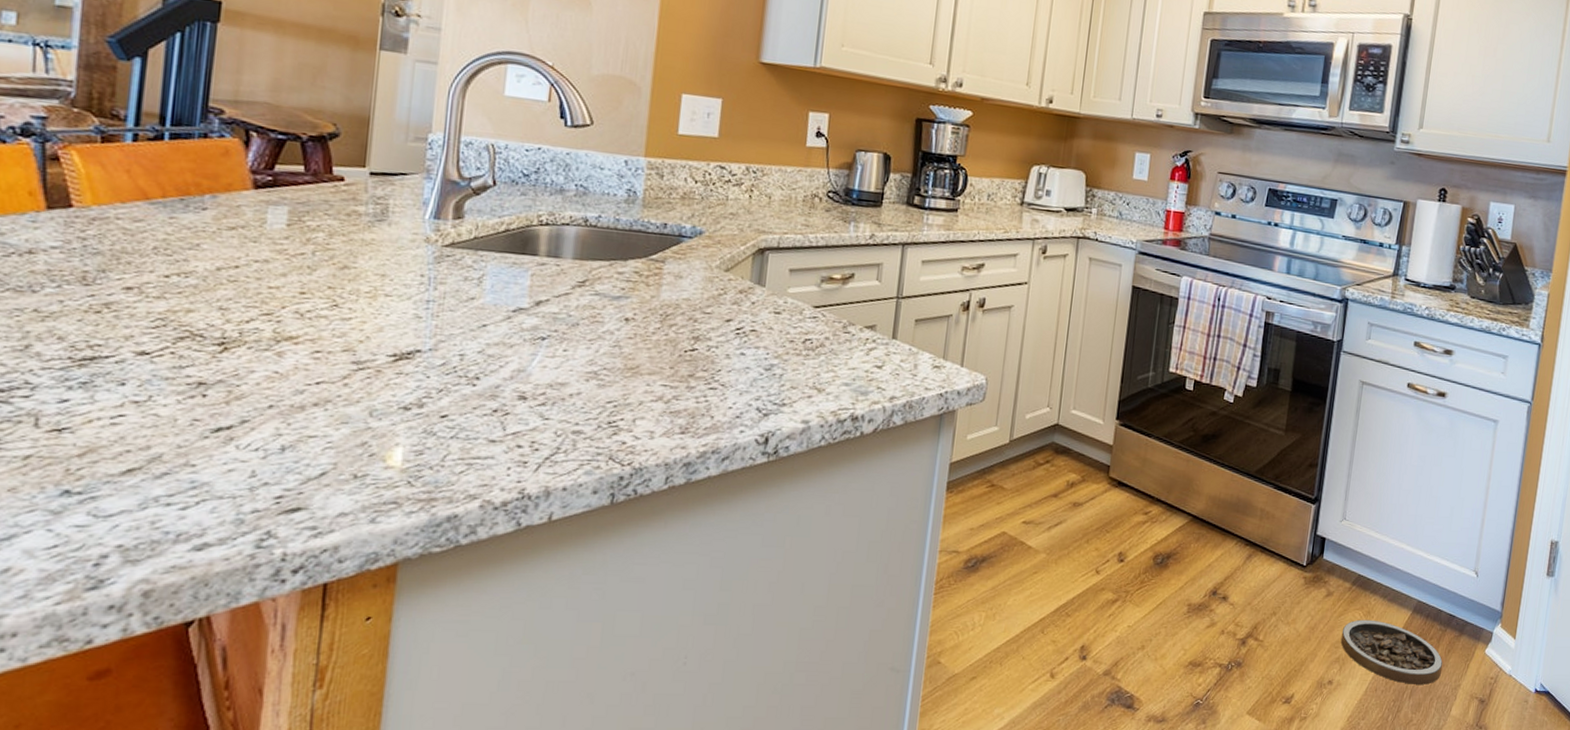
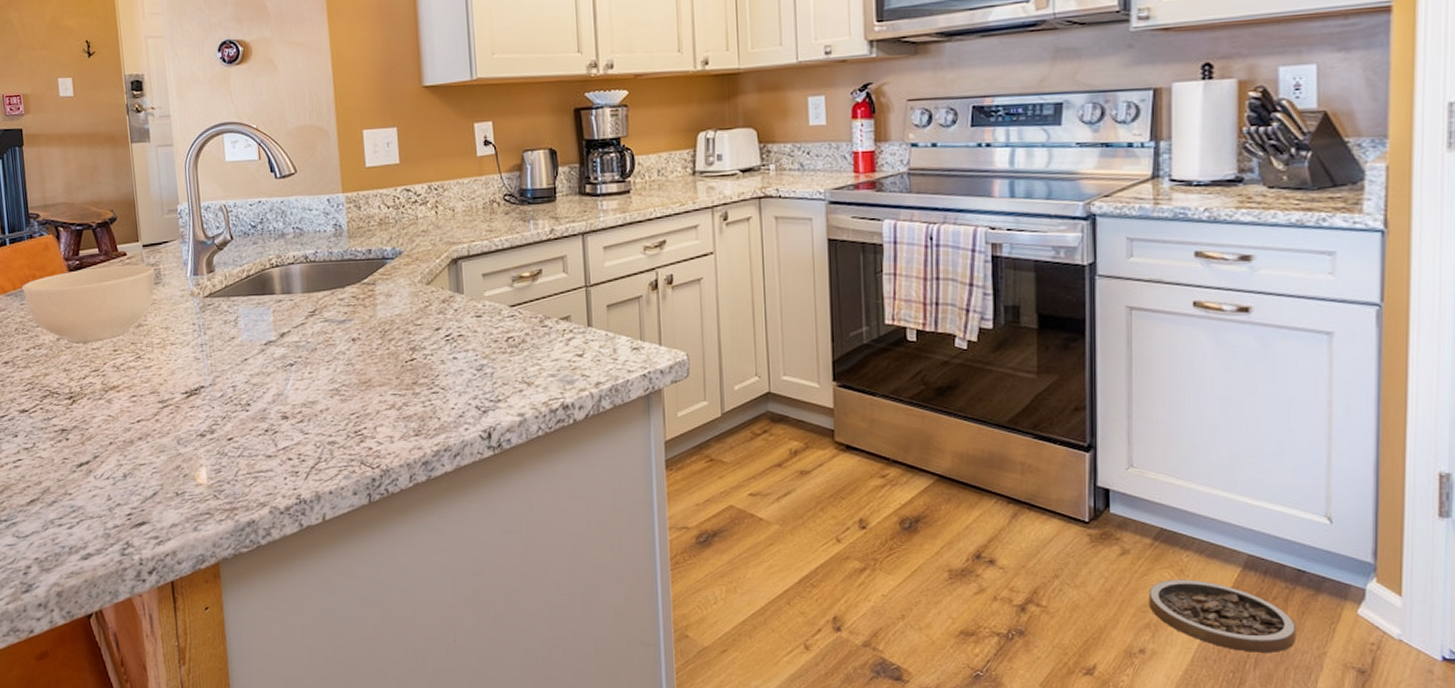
bowl: none [175,187,380,279] -> present [22,264,155,343]

